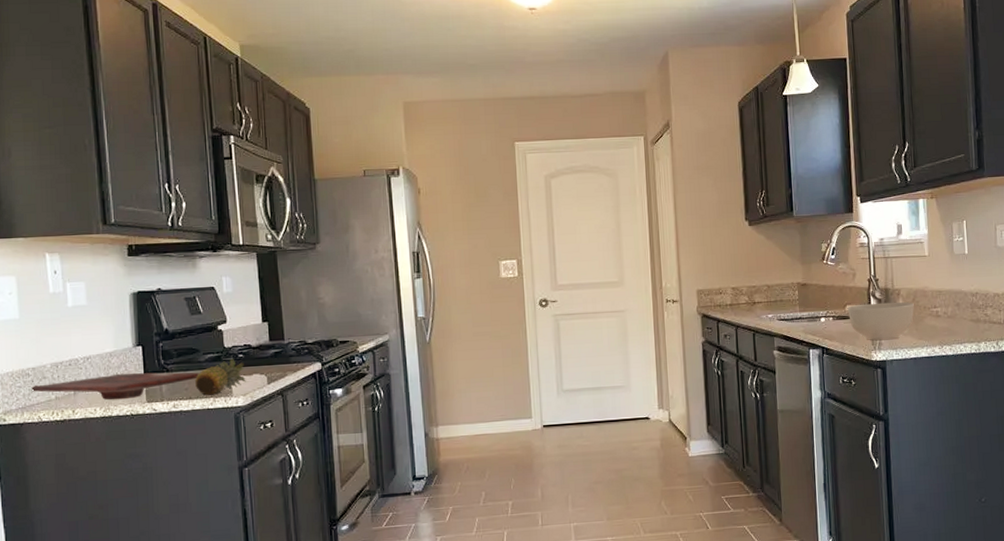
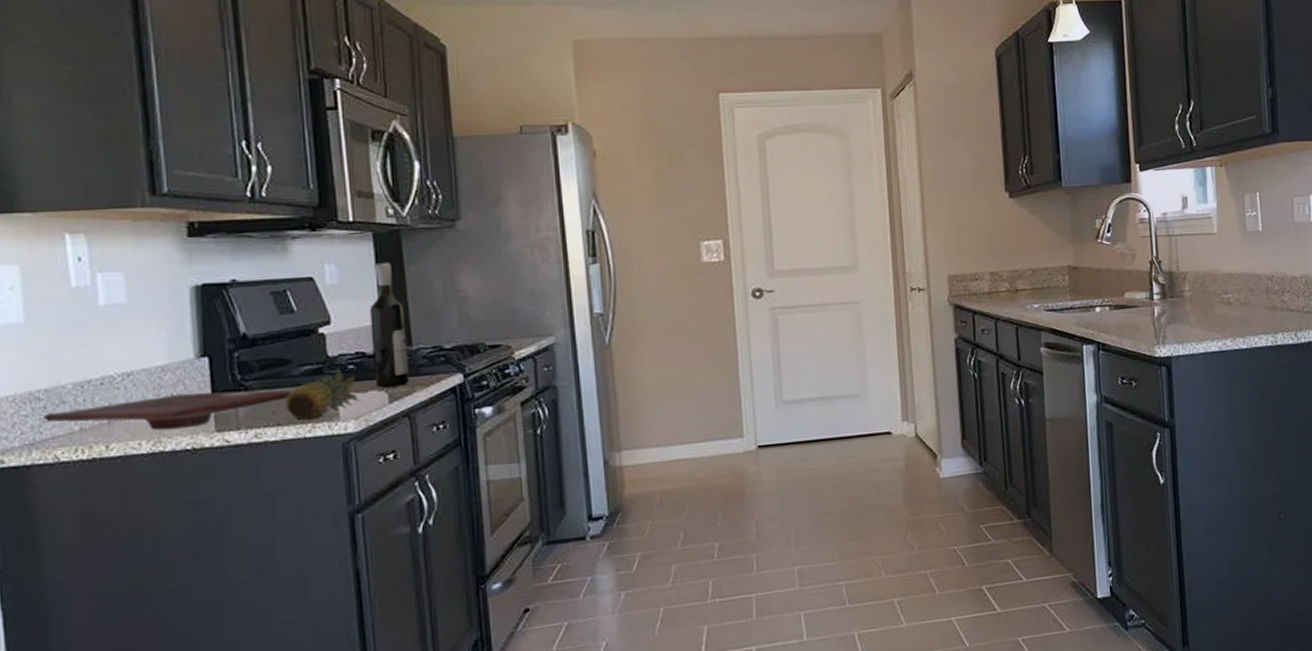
bottle: none [254,276,282,372] -> present [369,262,409,388]
bowl: present [847,302,915,341] -> none [1126,287,1203,334]

